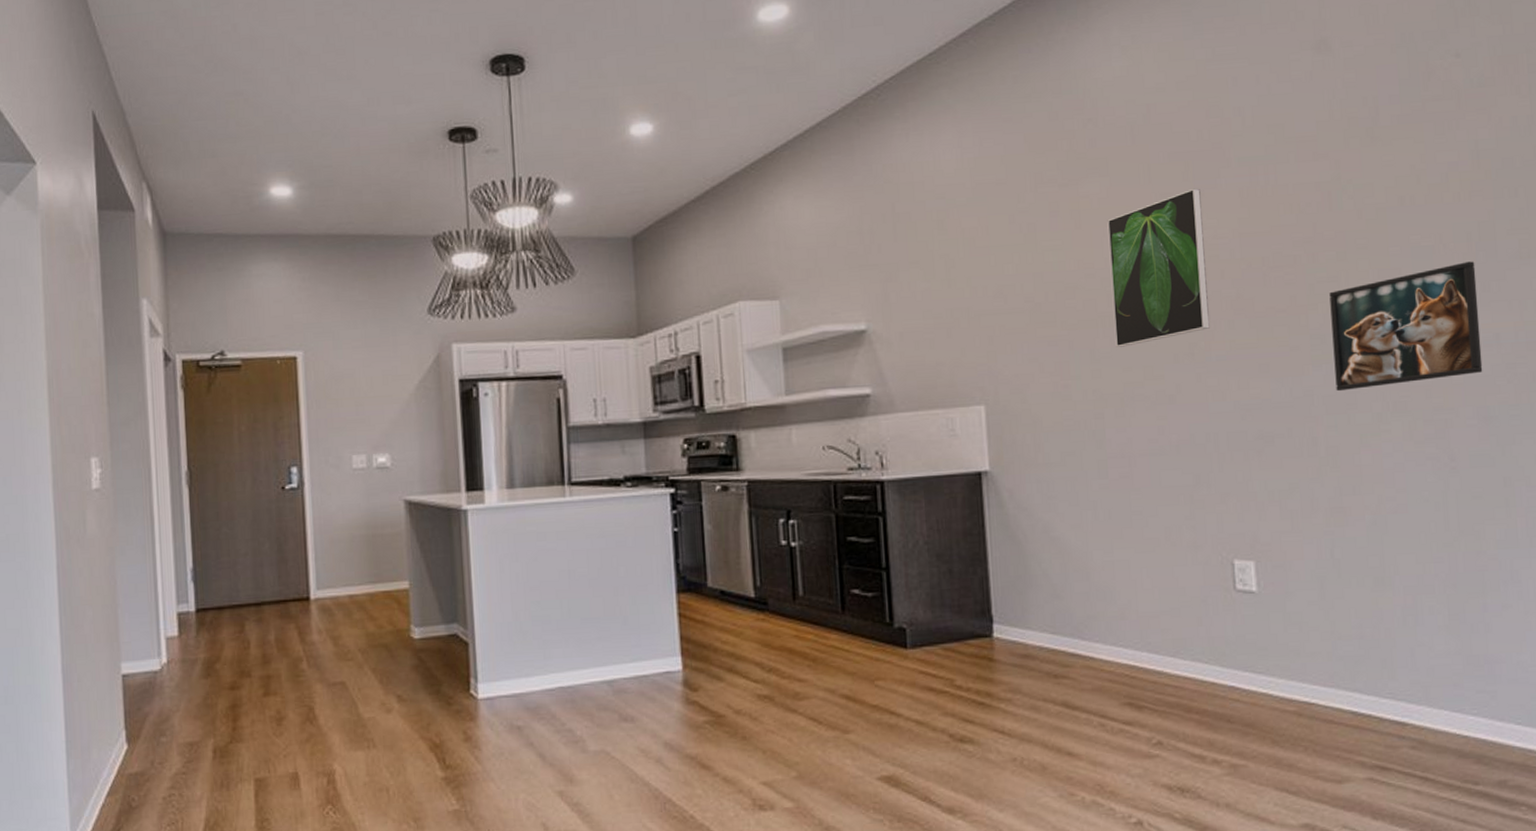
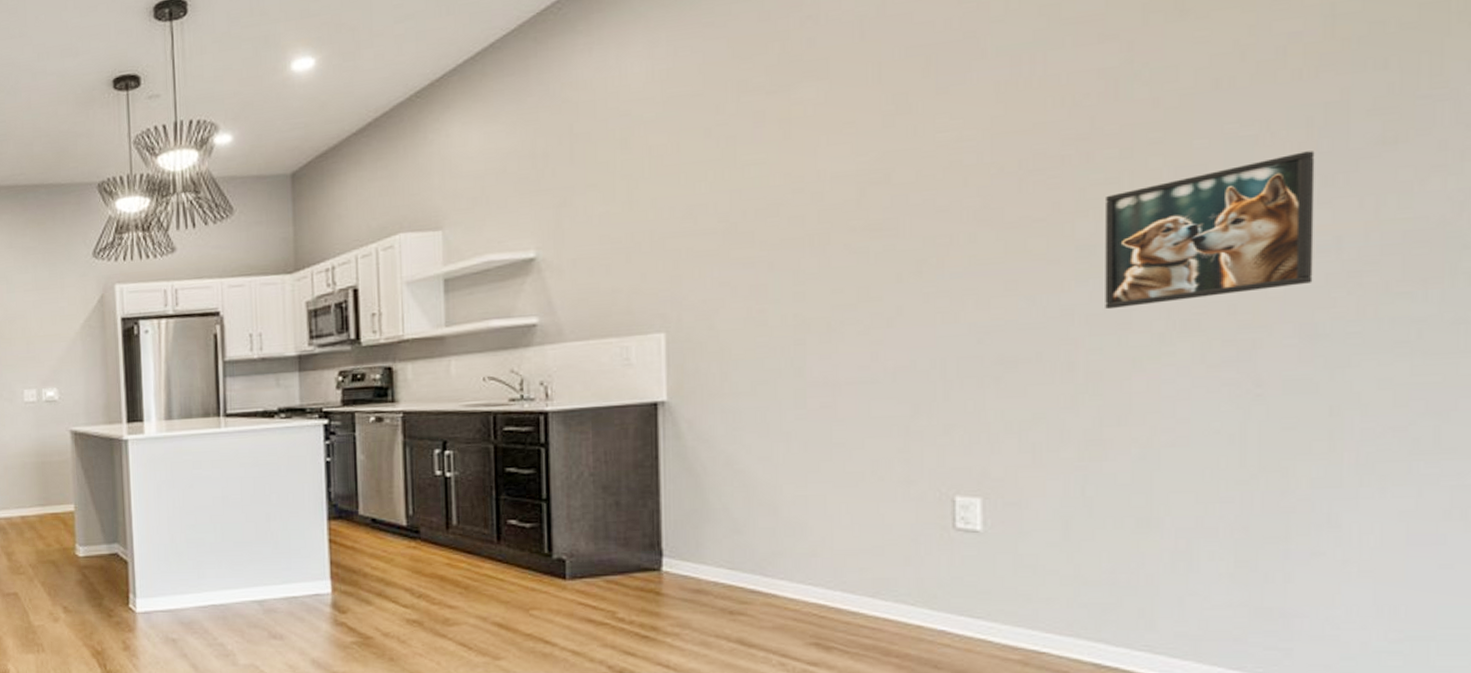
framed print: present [1107,188,1210,347] -> none [823,85,944,267]

